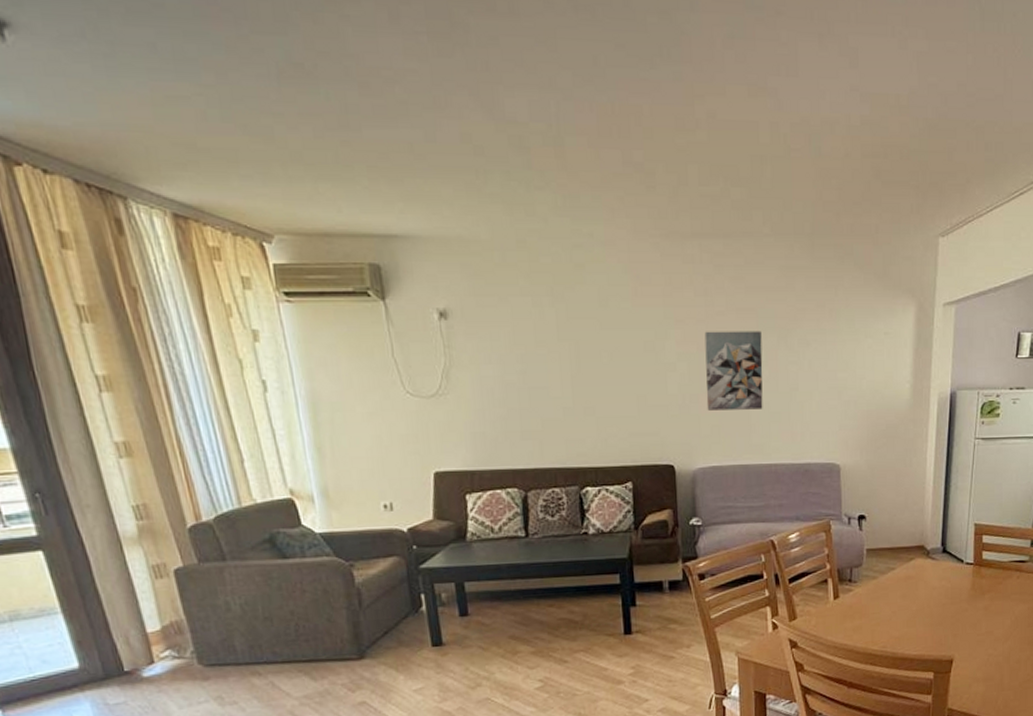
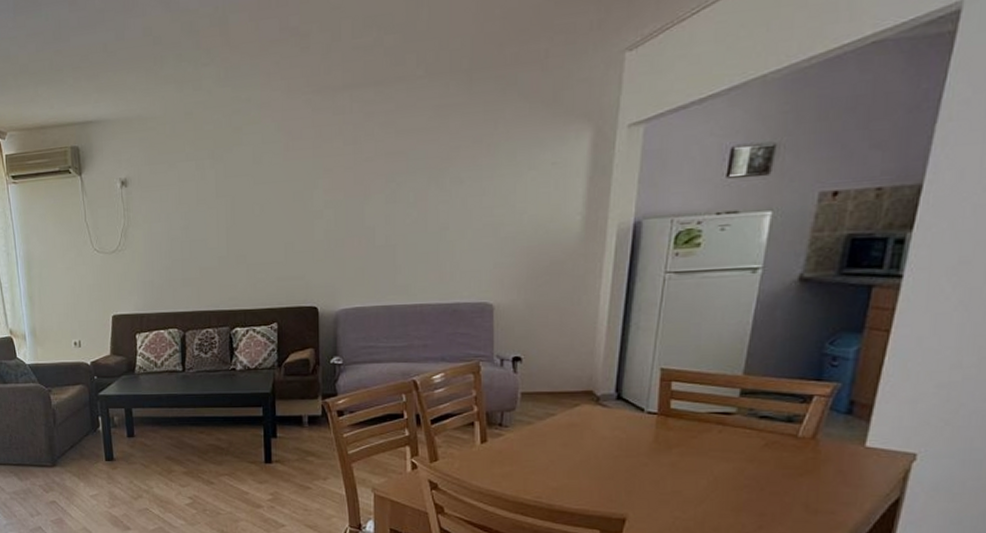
wall art: present [704,331,763,411] -> none [351,172,411,254]

